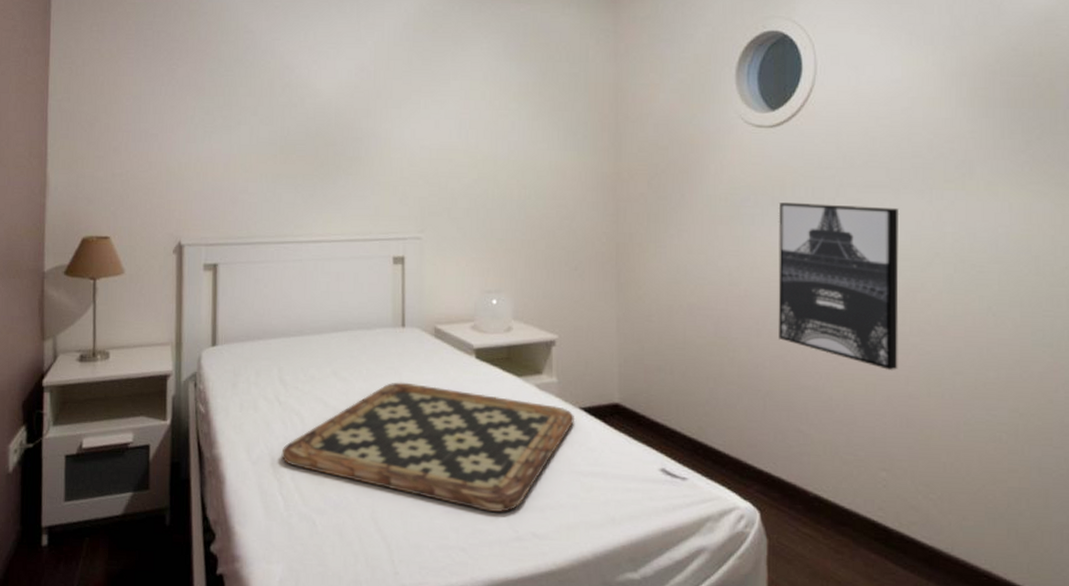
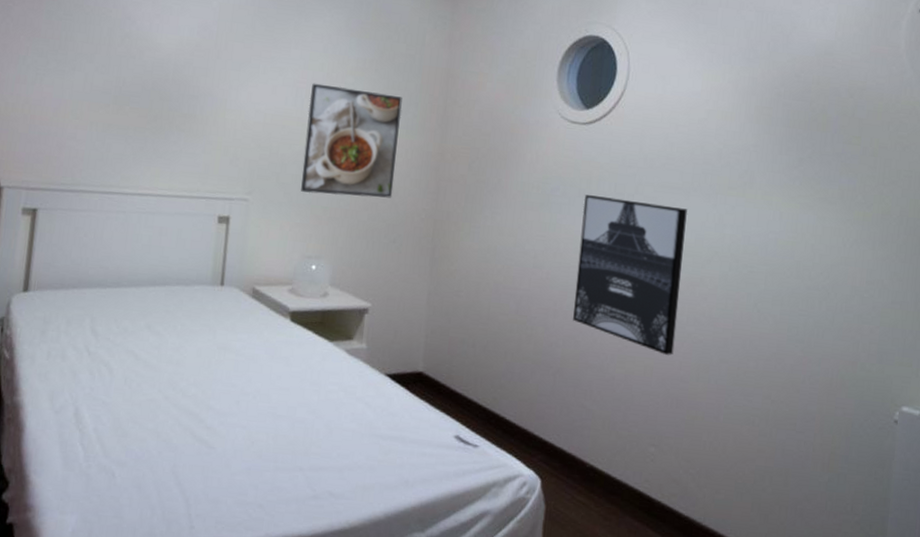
tray: present [281,382,575,512] -> none [85,339,380,471]
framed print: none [473,113,571,227] -> present [301,83,403,198]

